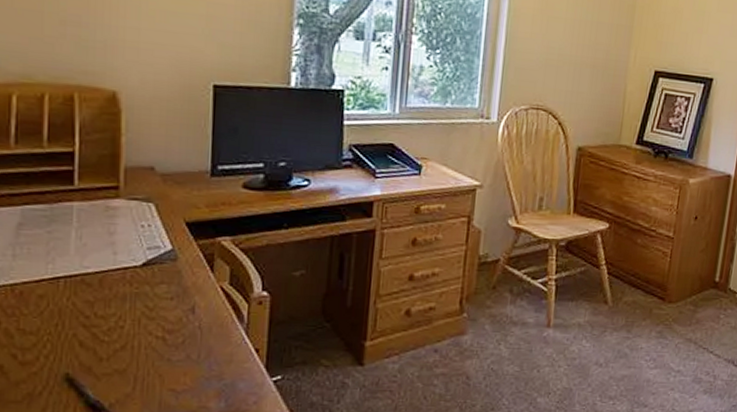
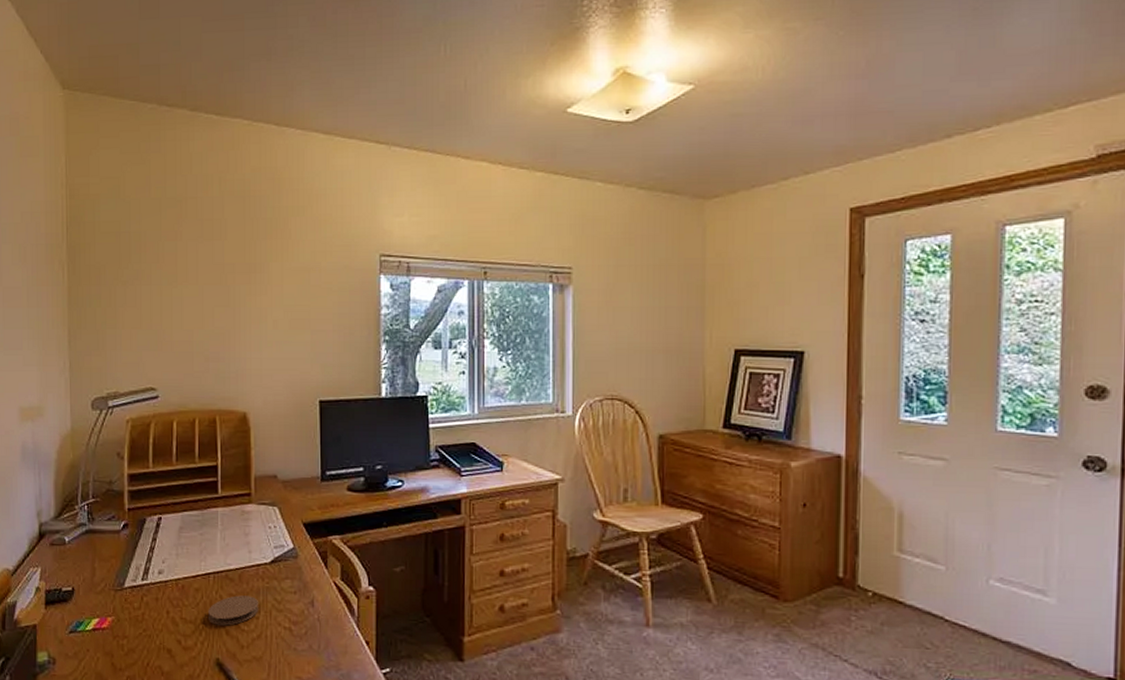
coaster: none [56,302,125,337] -> present [209,595,259,626]

